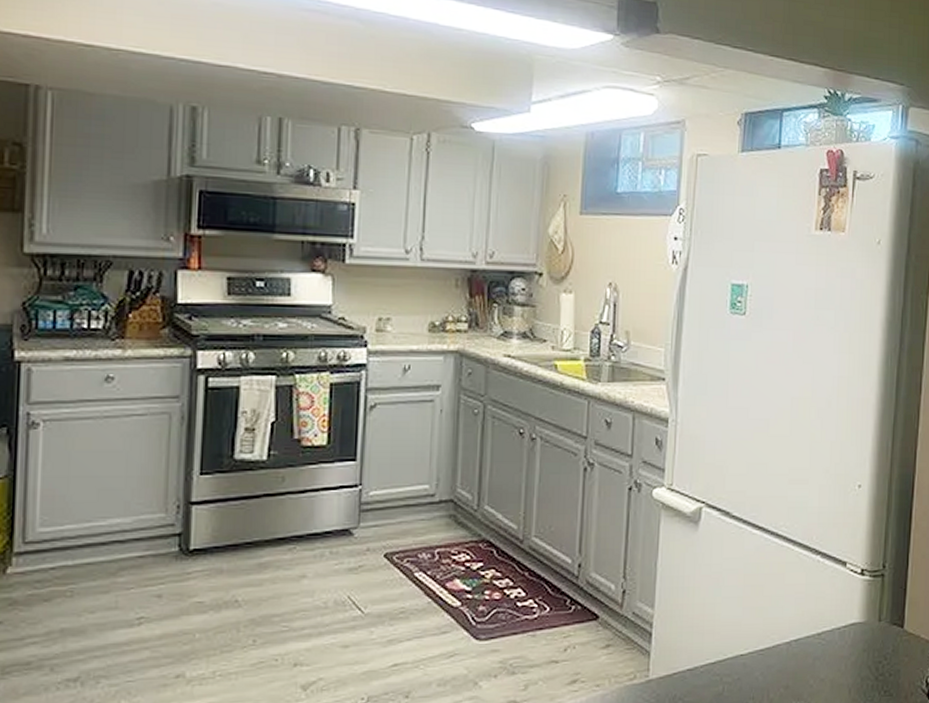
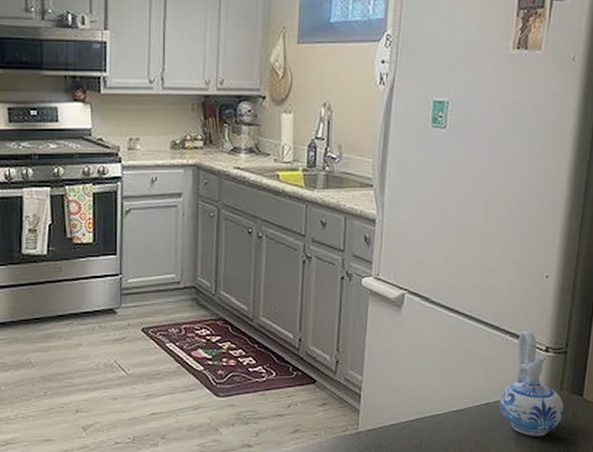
ceramic pitcher: none [812,550,883,678] -> present [500,330,563,436]

